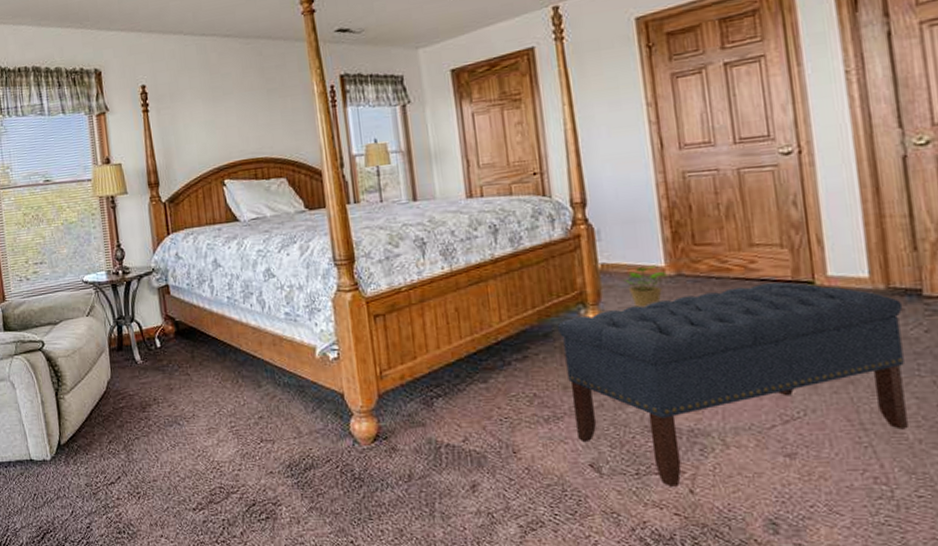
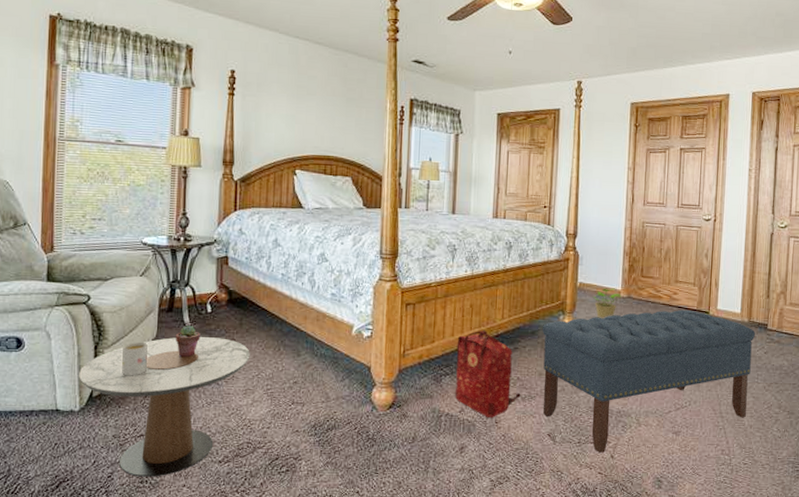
side table: none [45,373,208,527] -> present [79,336,250,477]
mug: none [81,384,107,422] -> present [122,342,148,376]
potted succulent: none [130,363,154,398] -> present [176,326,200,358]
backpack: none [444,337,542,446] -> present [454,330,521,417]

